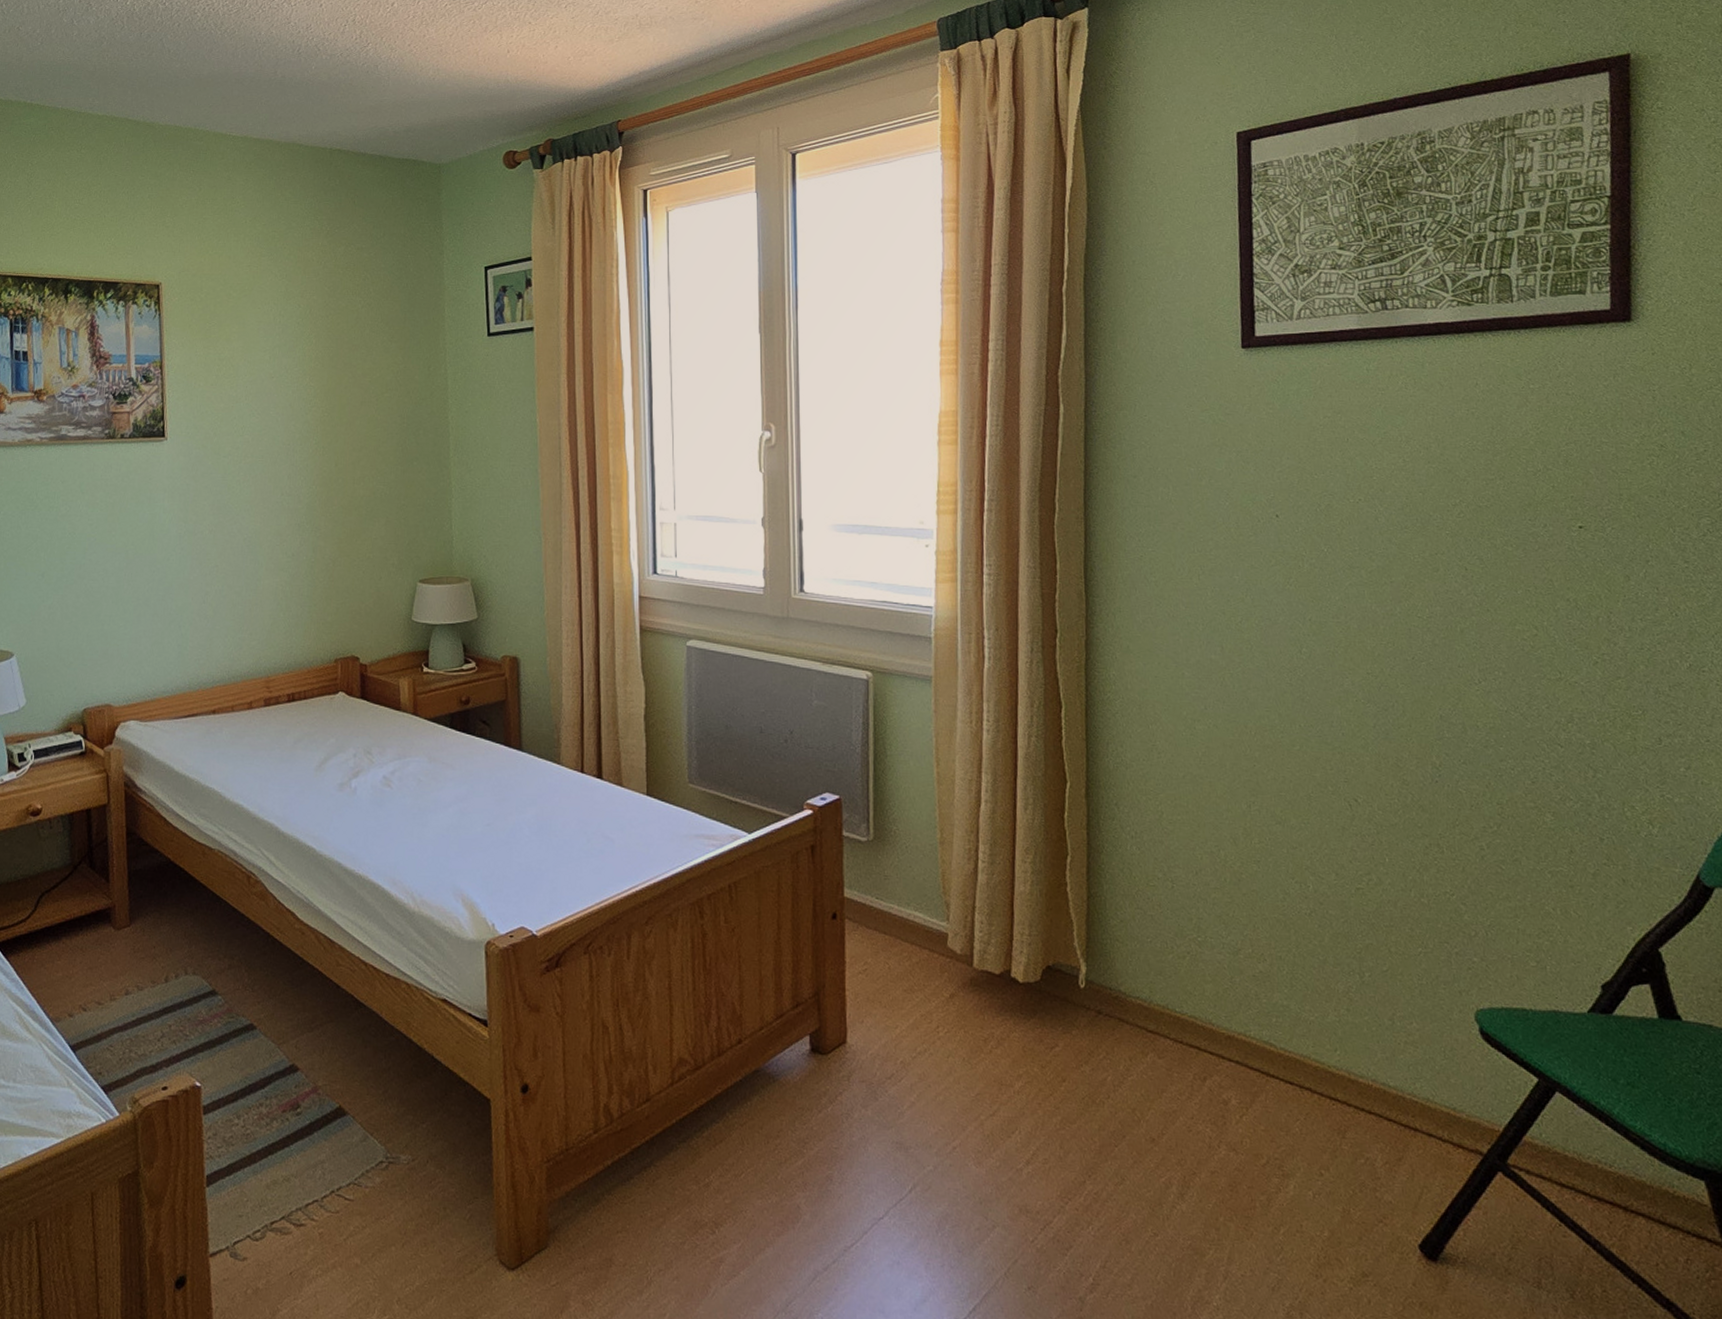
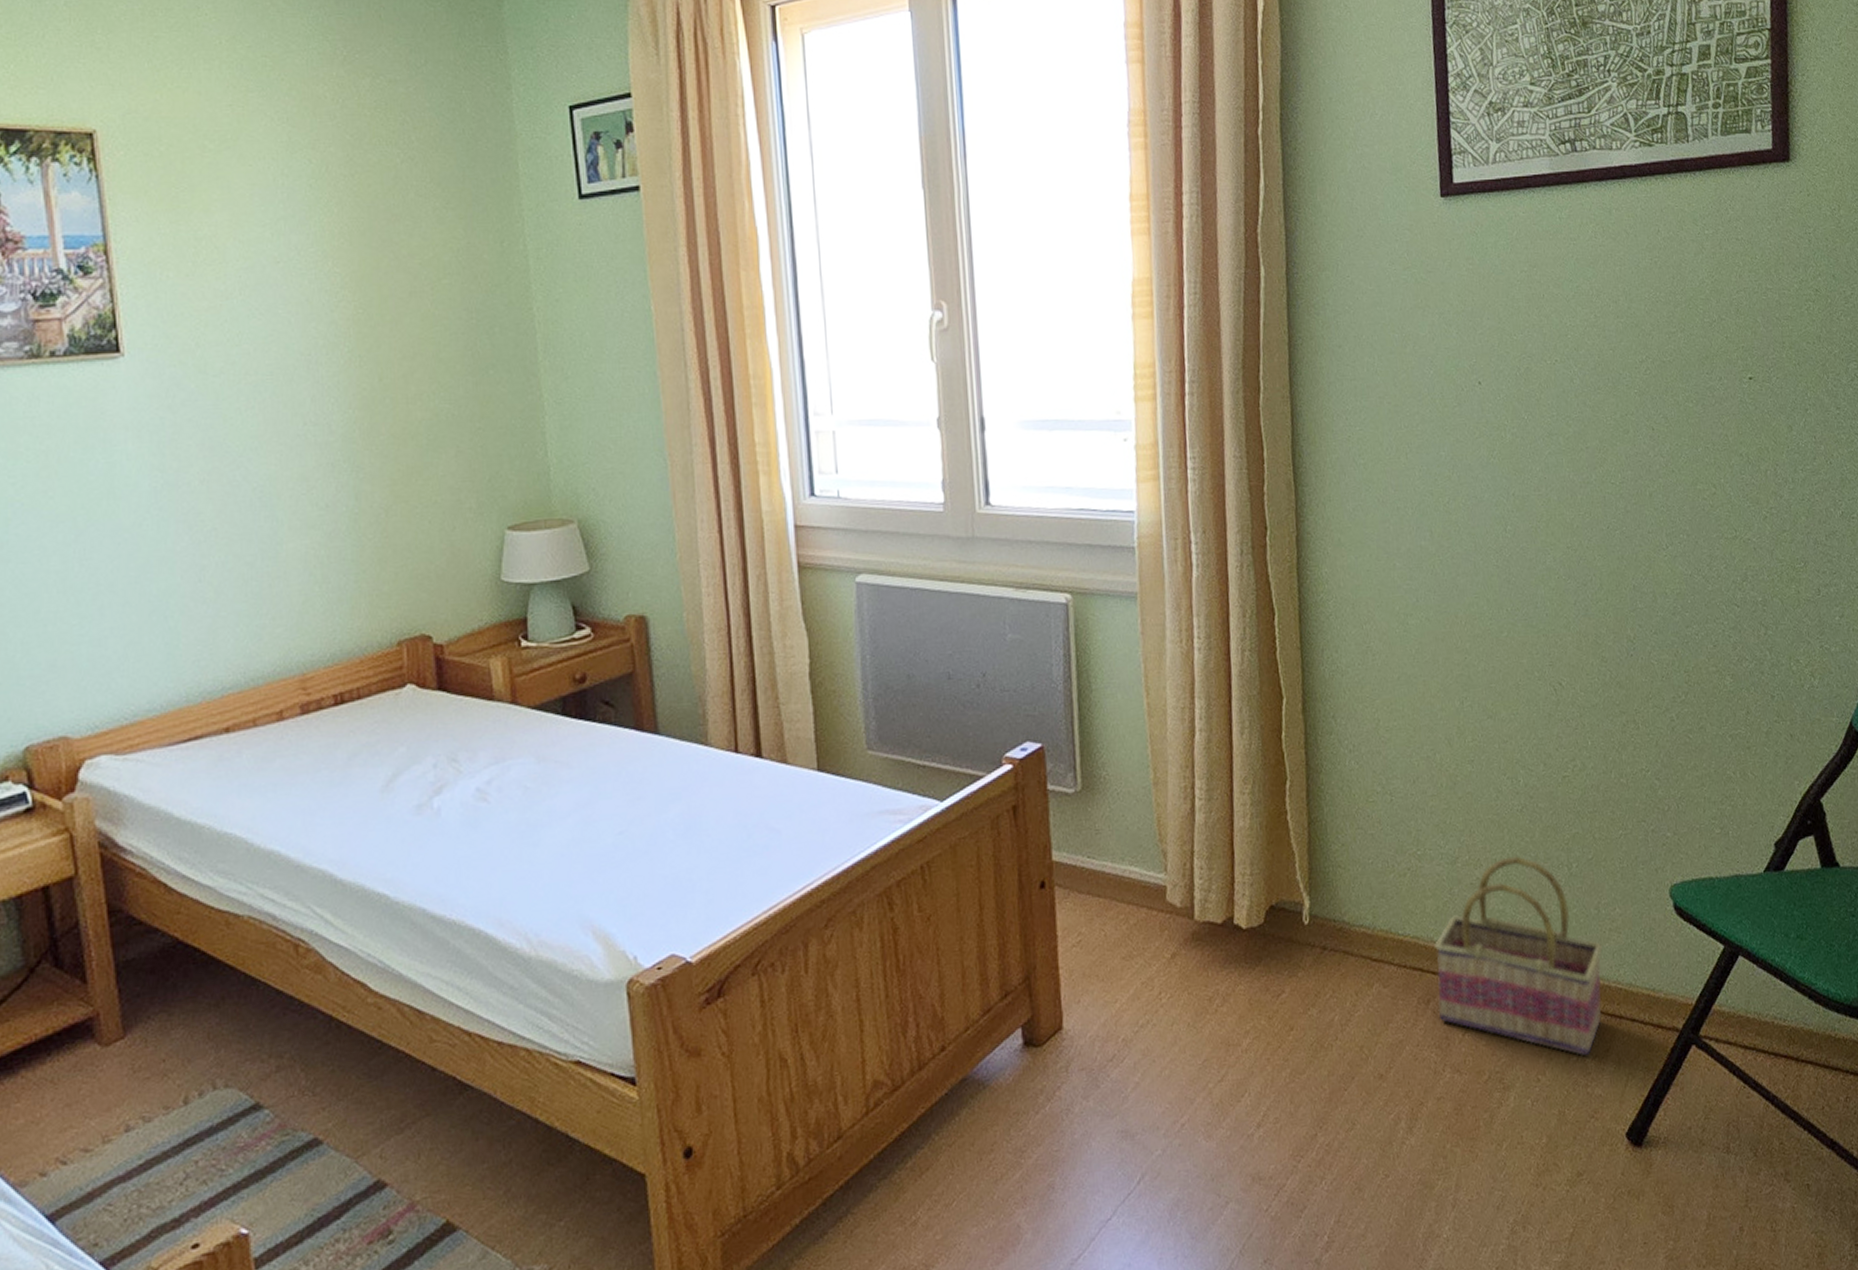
basket: none [1213,956,1397,1161] -> present [1435,856,1603,1057]

